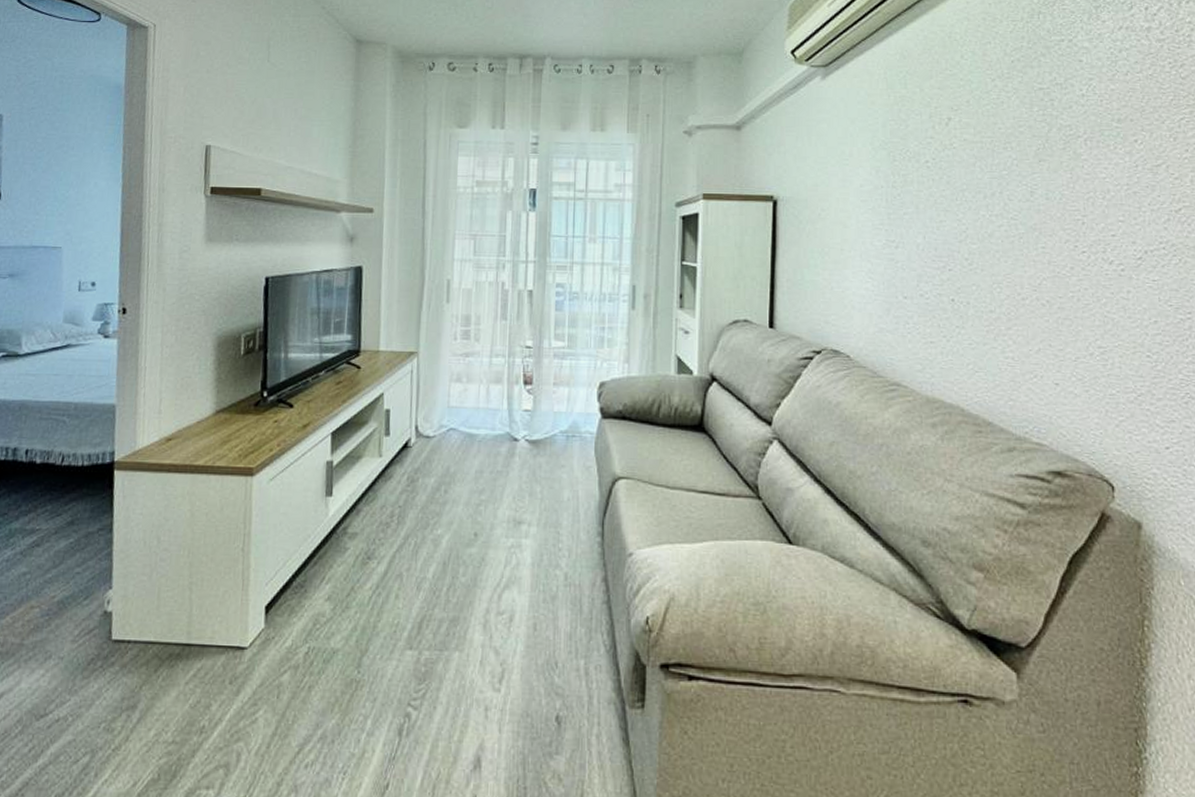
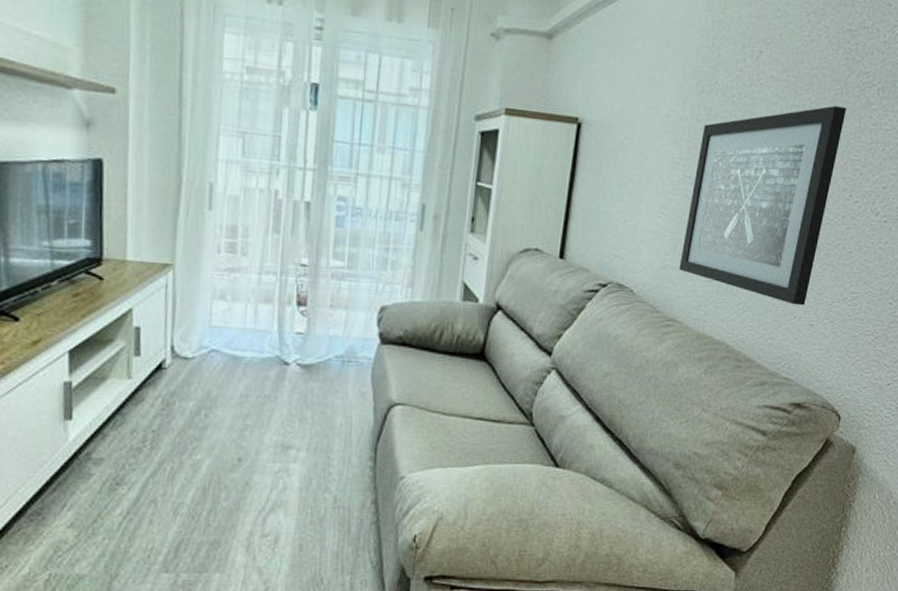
wall art: none [895,161,1054,364] -> present [679,106,847,306]

